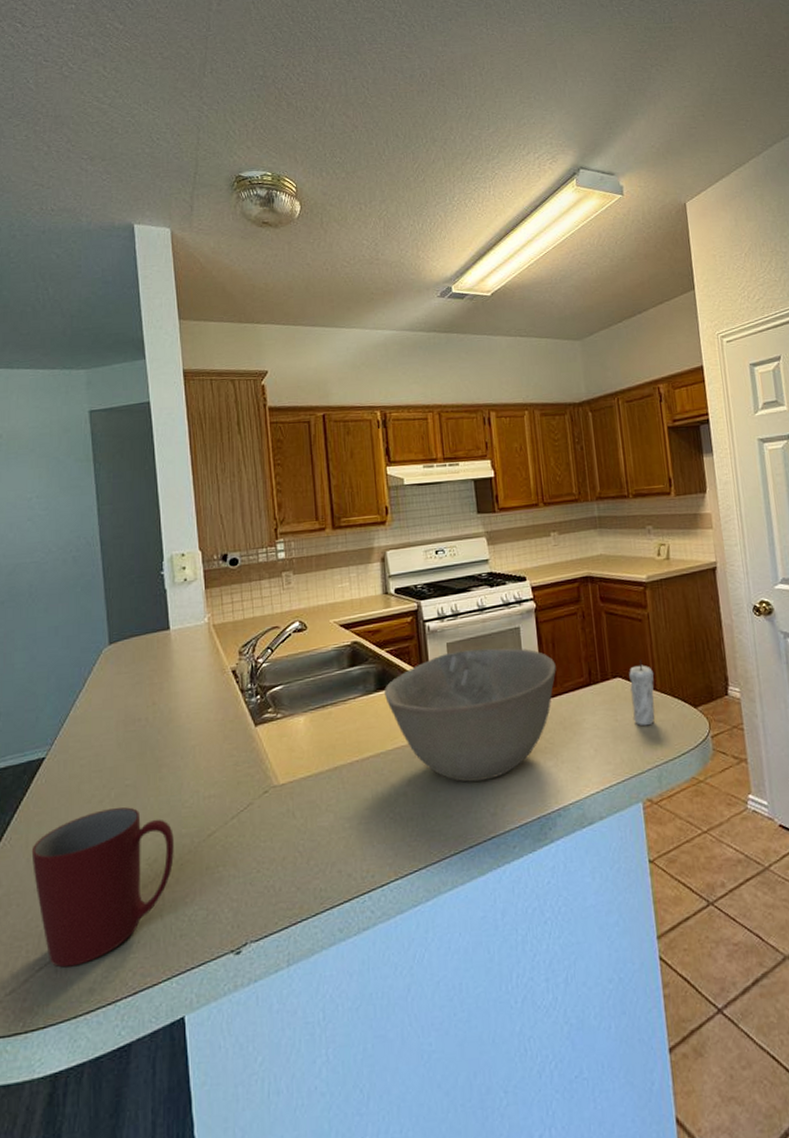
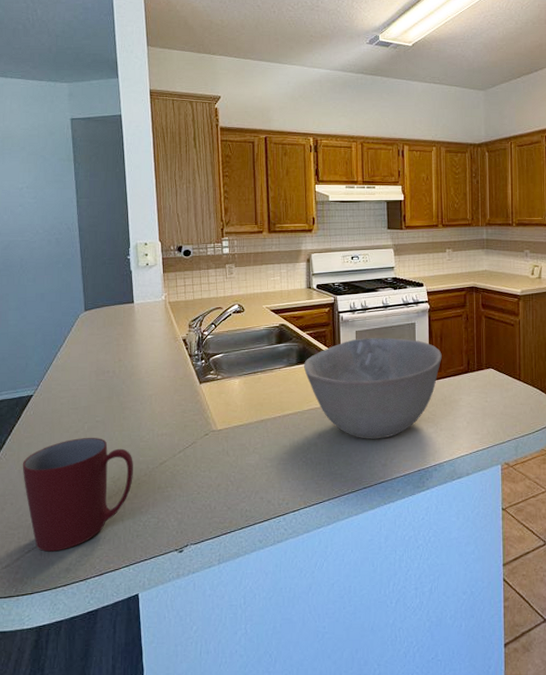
candle: present [629,659,656,726] -> none [499,356,520,408]

